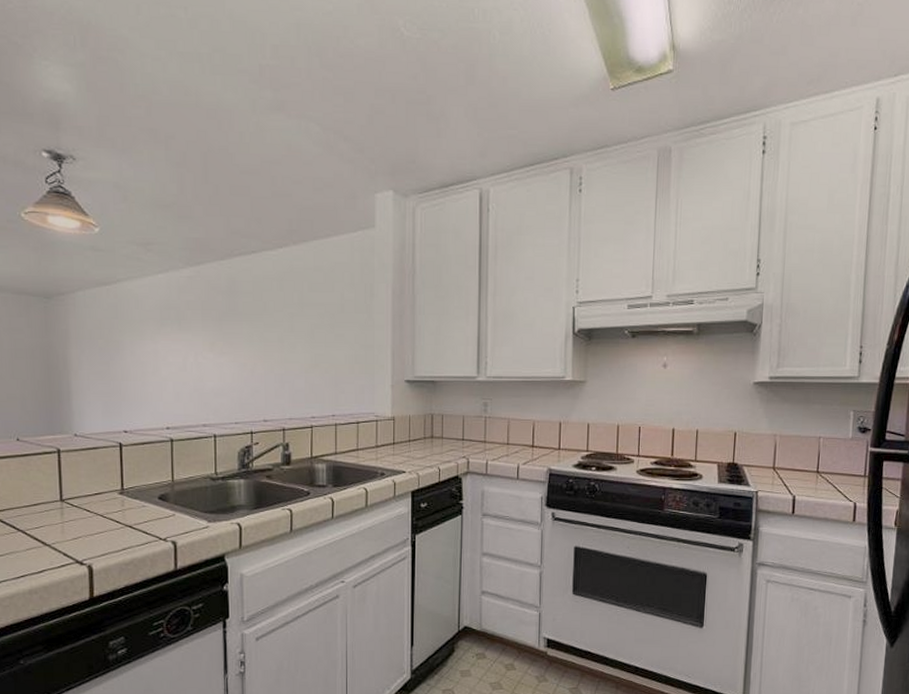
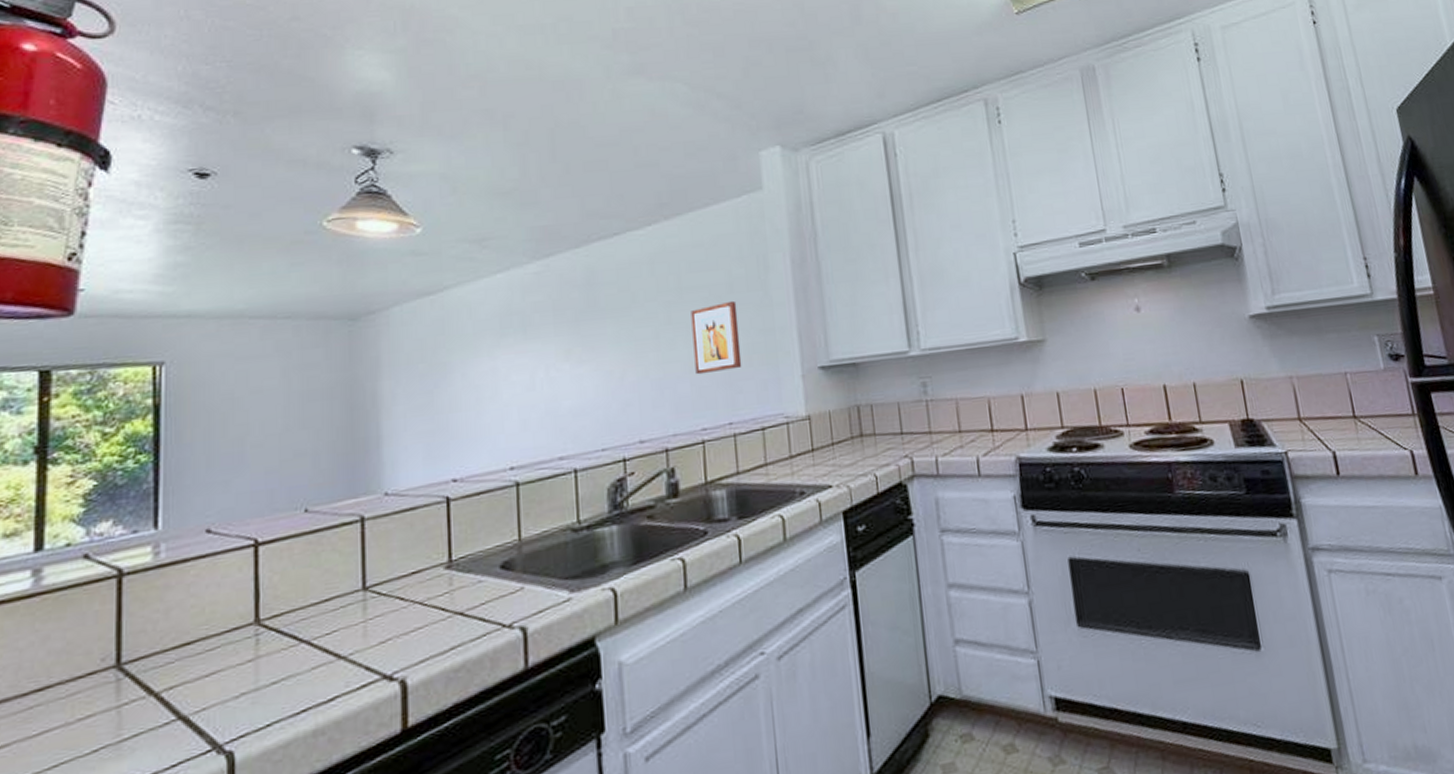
wall art: none [309,319,346,375] -> present [691,300,742,375]

